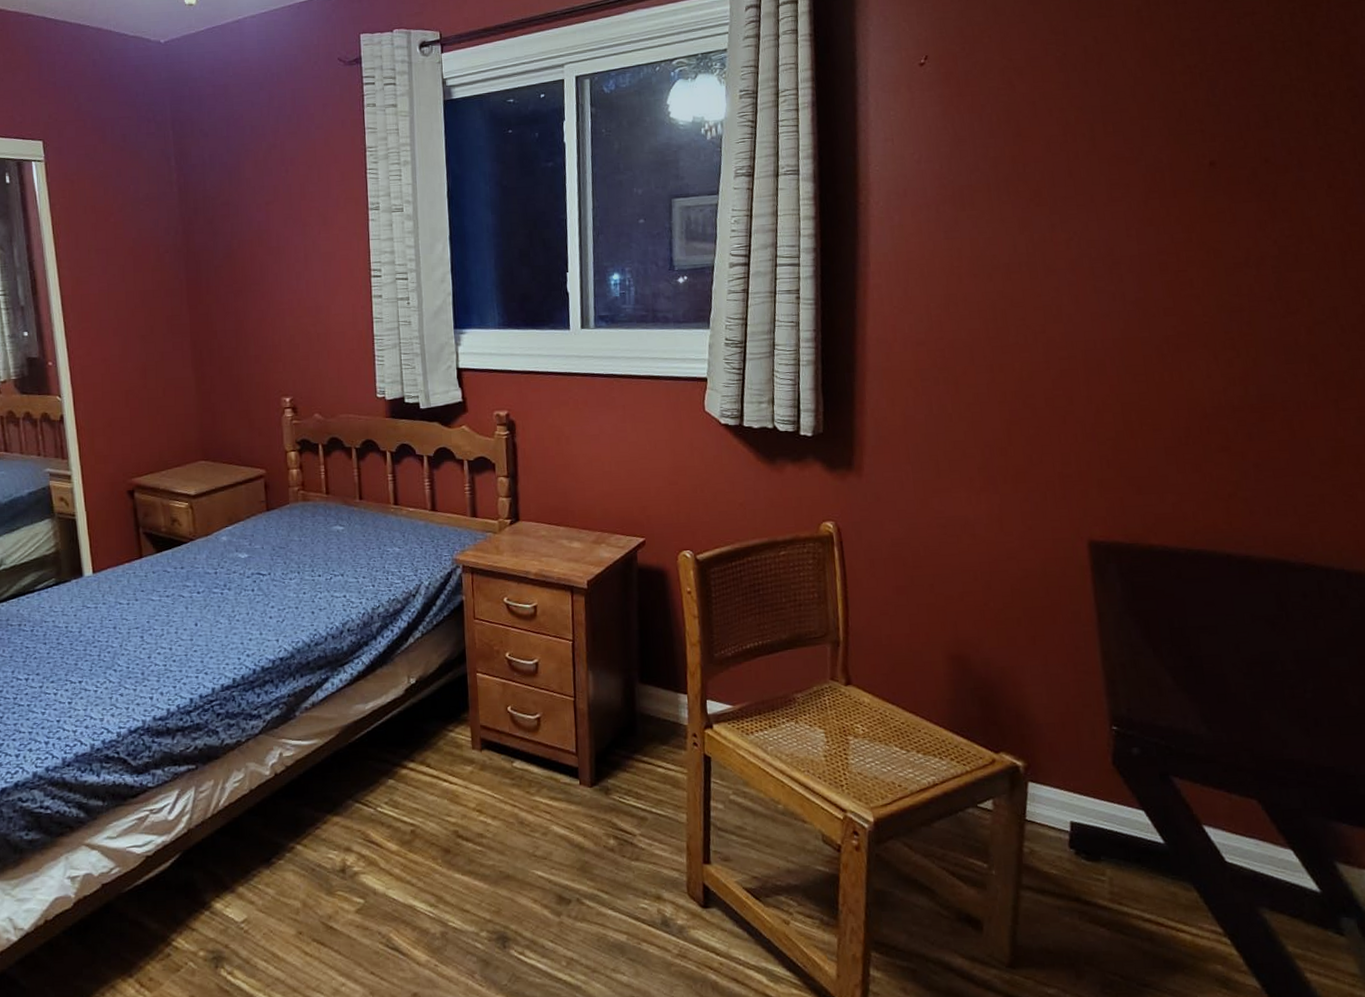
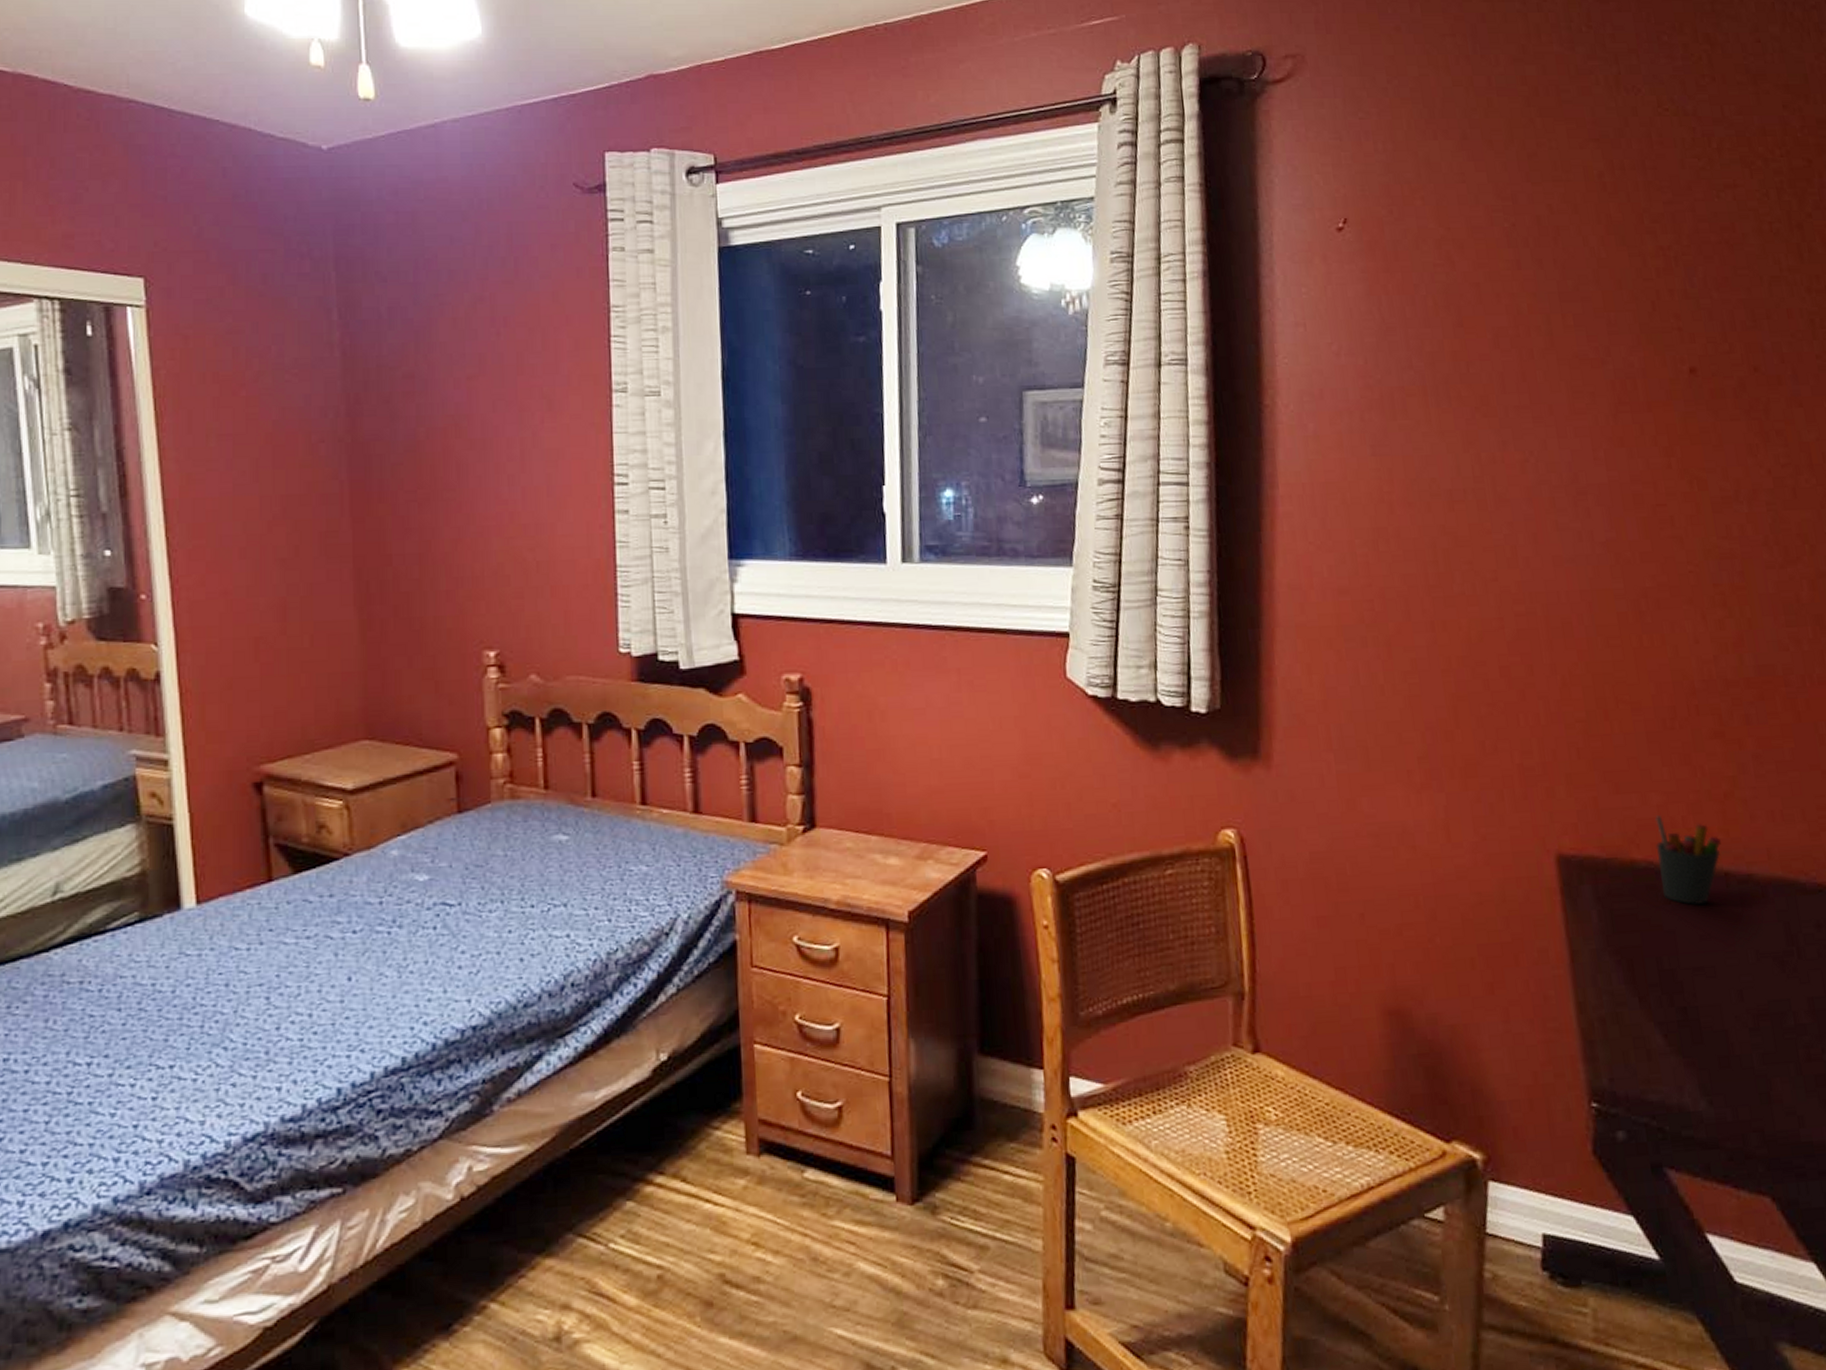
pen holder: none [1170,511,1225,579] -> present [1655,815,1721,905]

